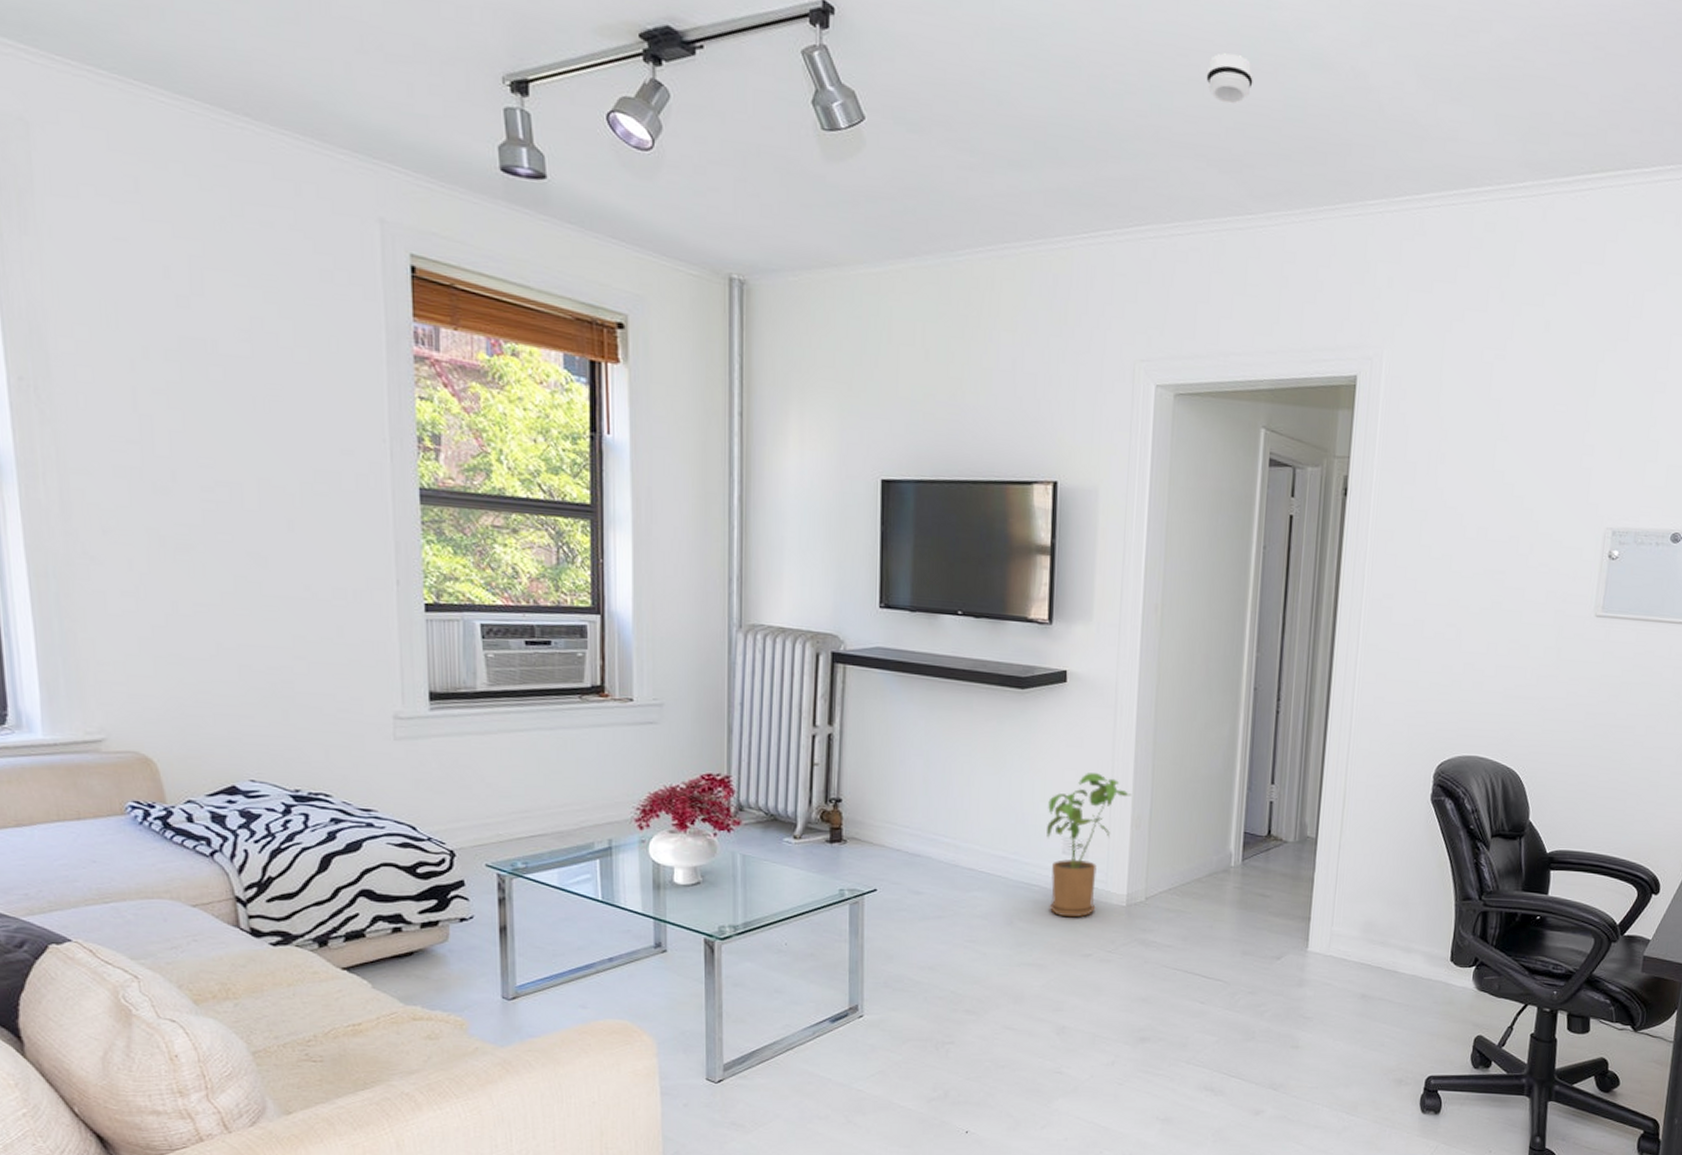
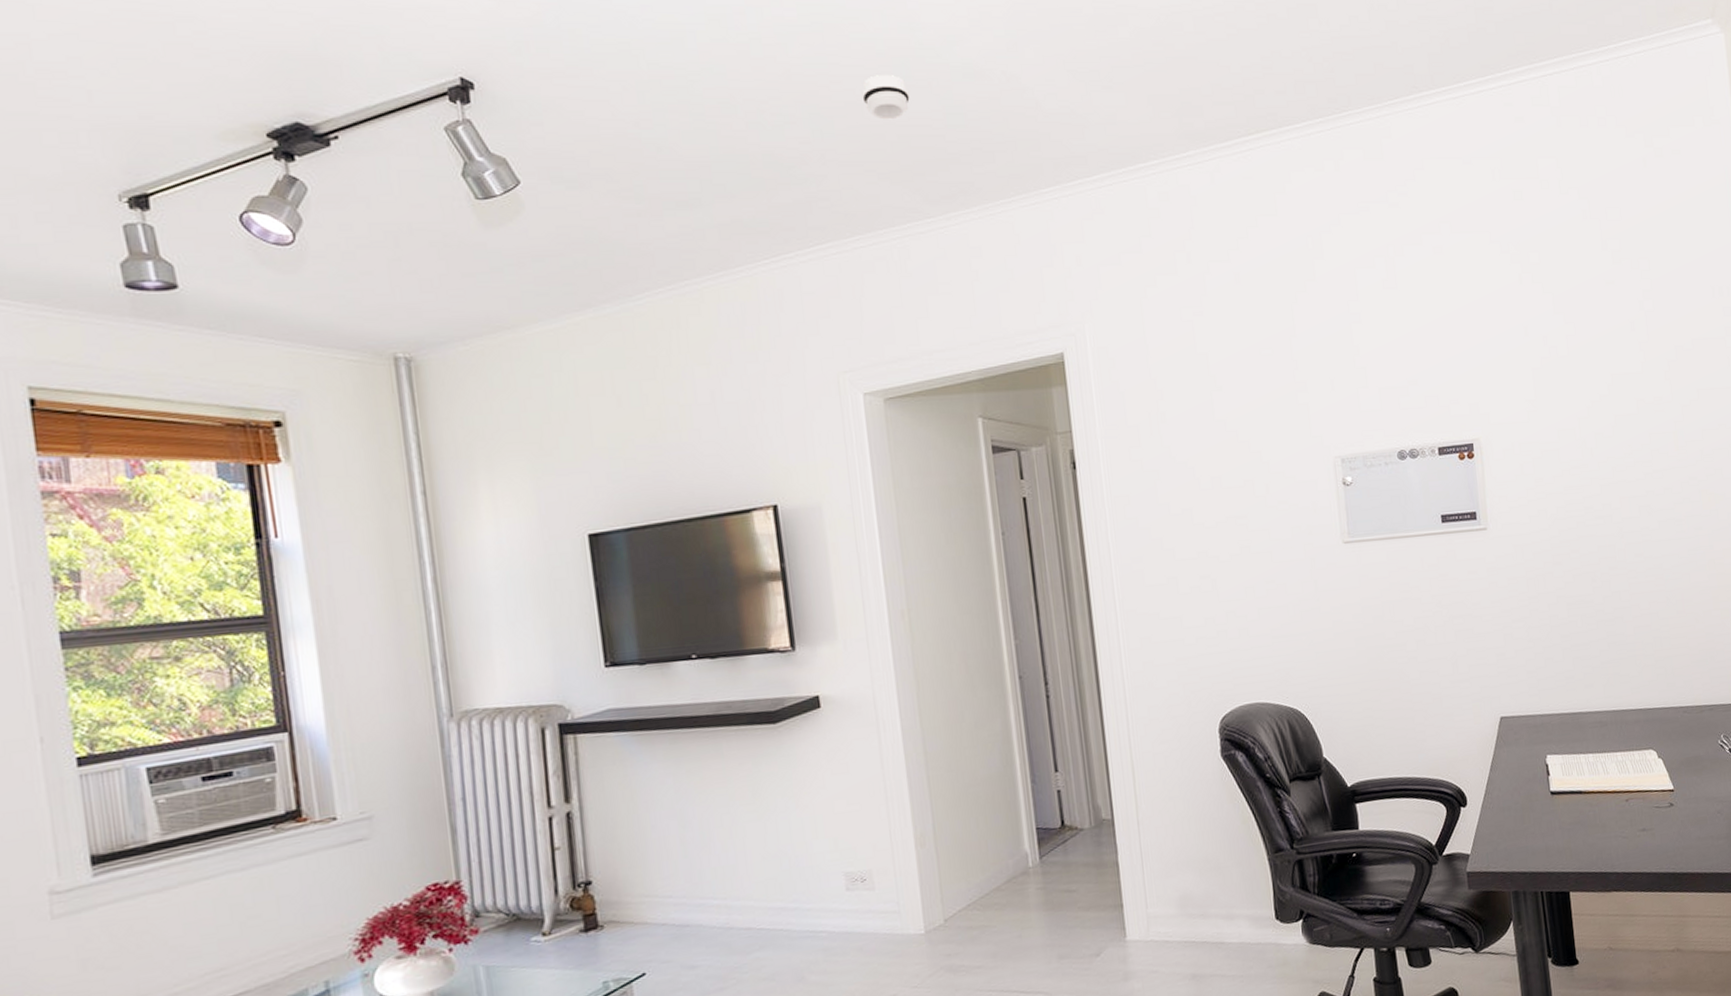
house plant: present [1047,773,1132,918] -> none [821,797,911,960]

